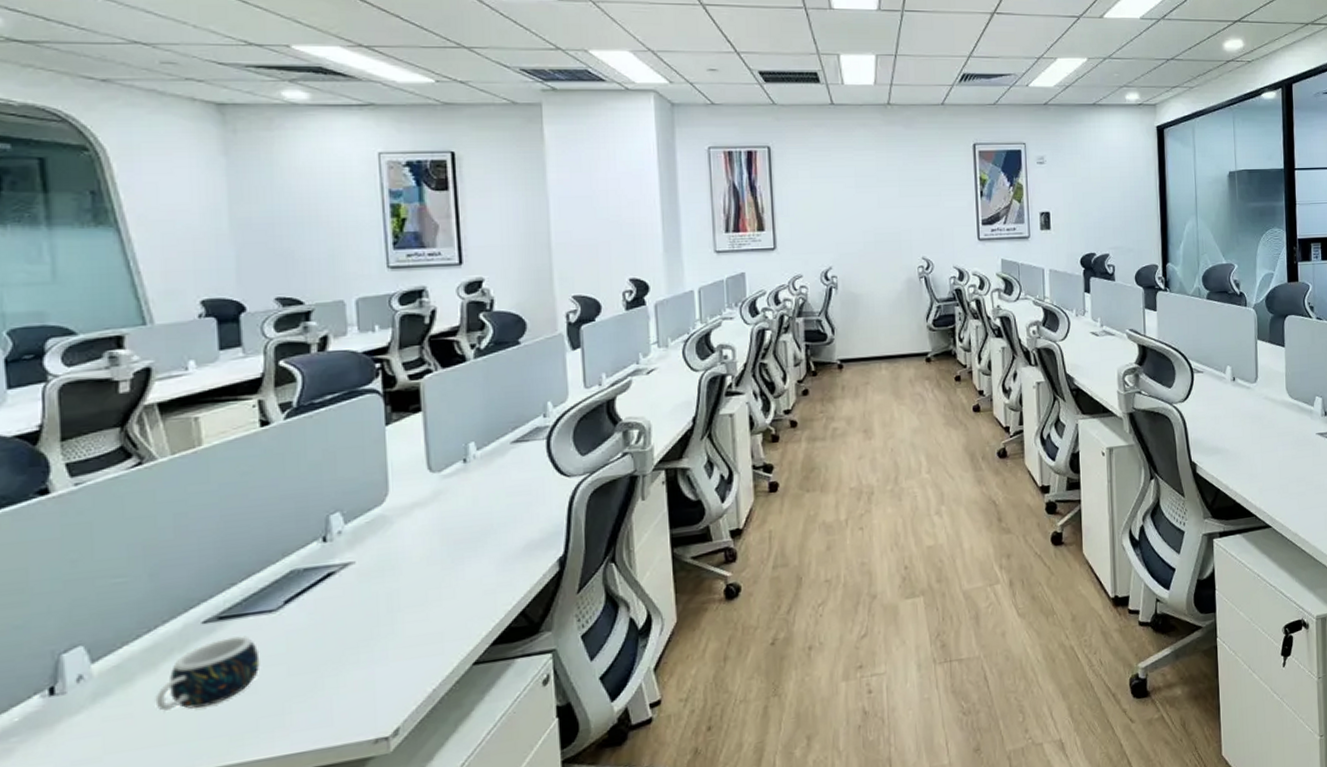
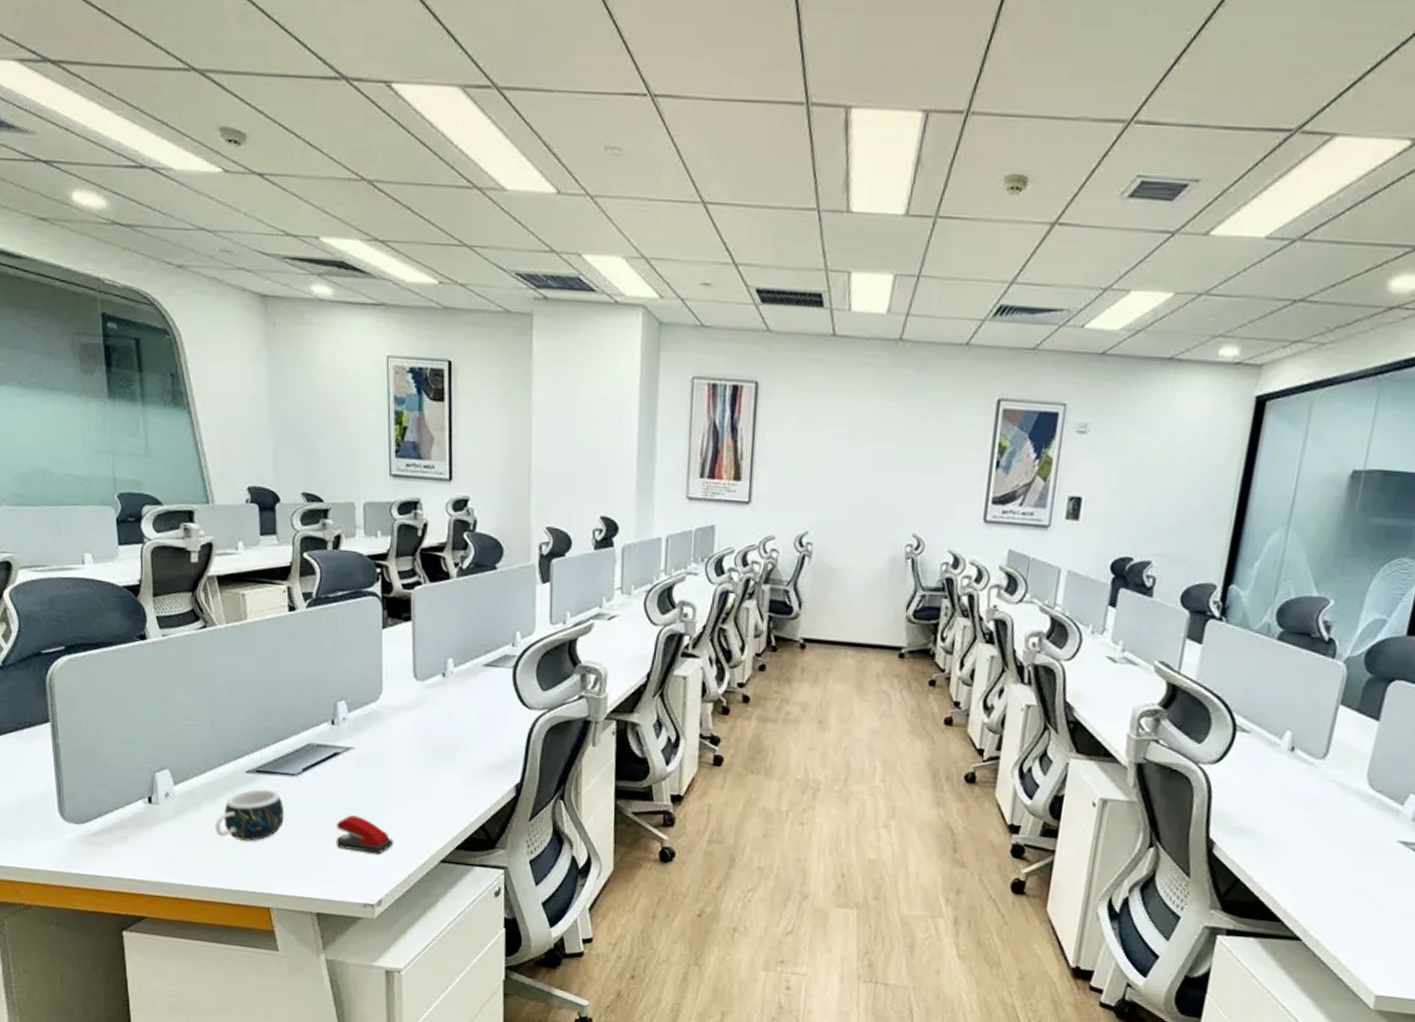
stapler: none [333,638,412,683] -> present [336,815,394,855]

